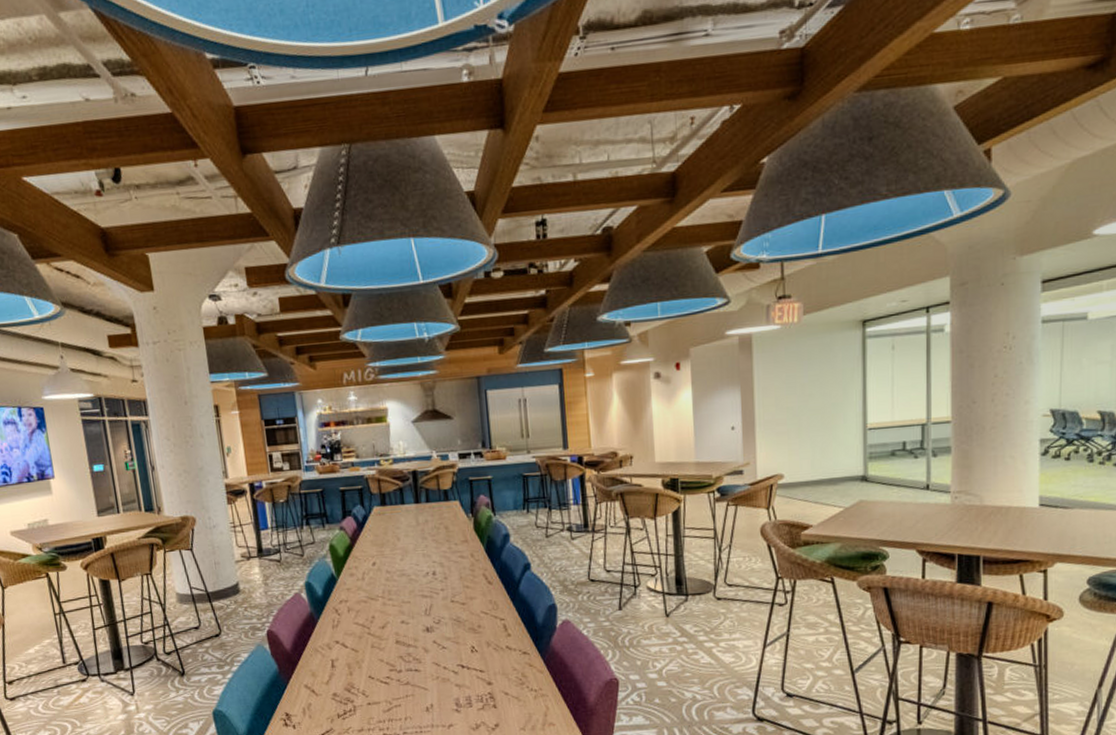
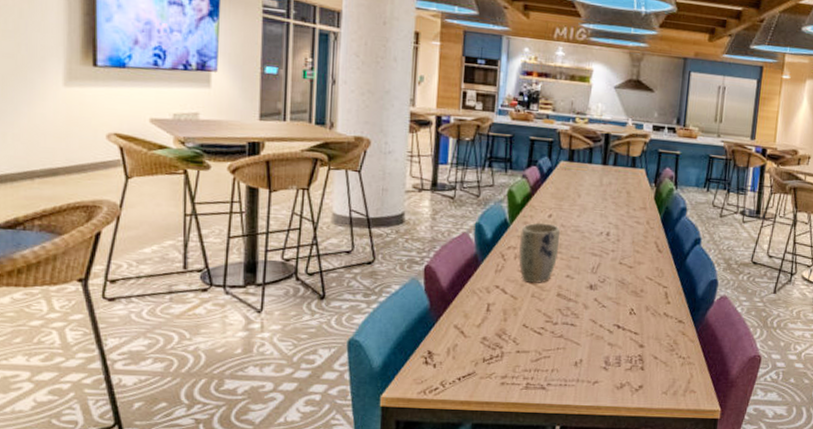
plant pot: none [349,571,389,634] -> present [518,222,560,283]

